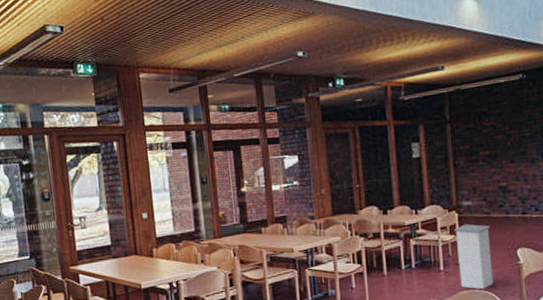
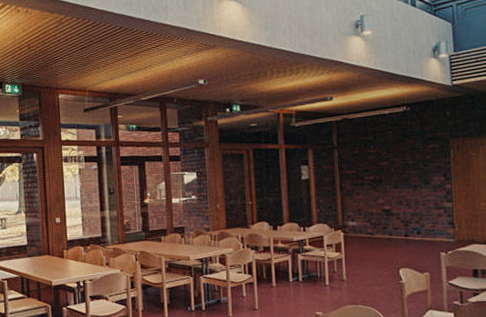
trash can: present [453,224,494,289] -> none [339,243,377,305]

